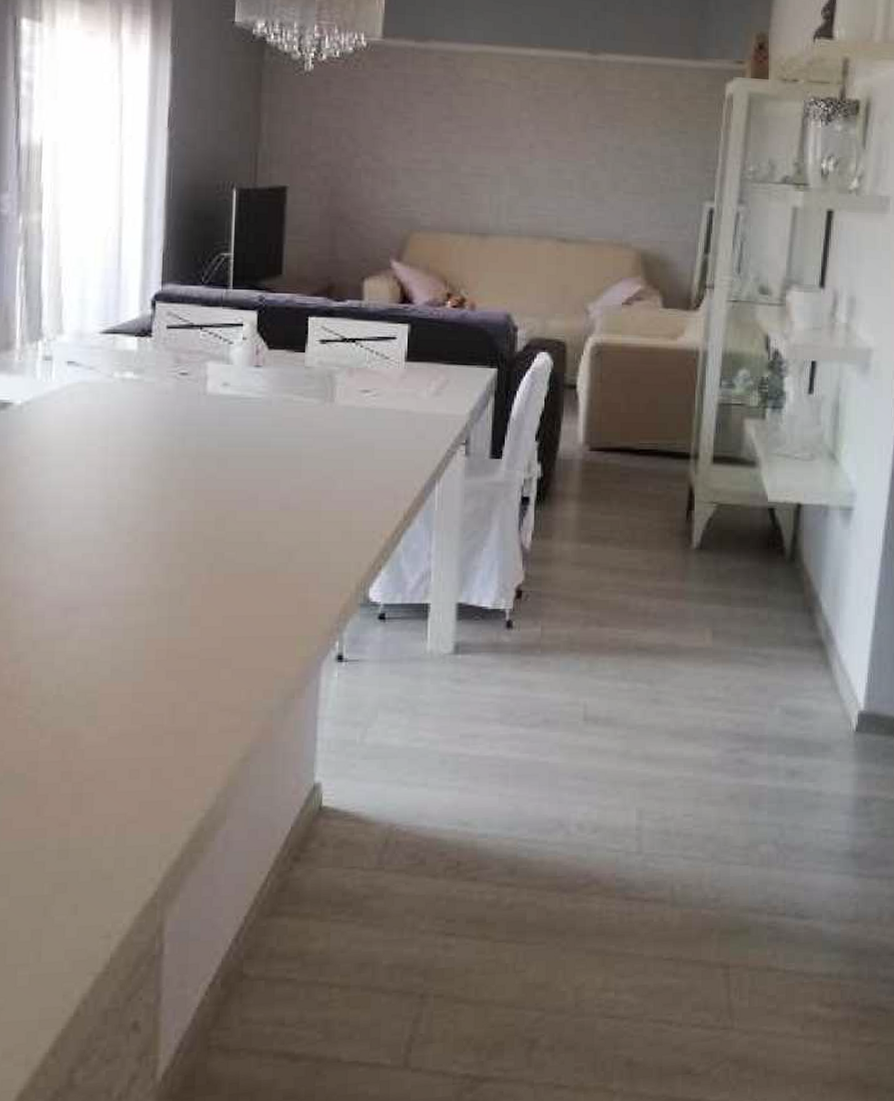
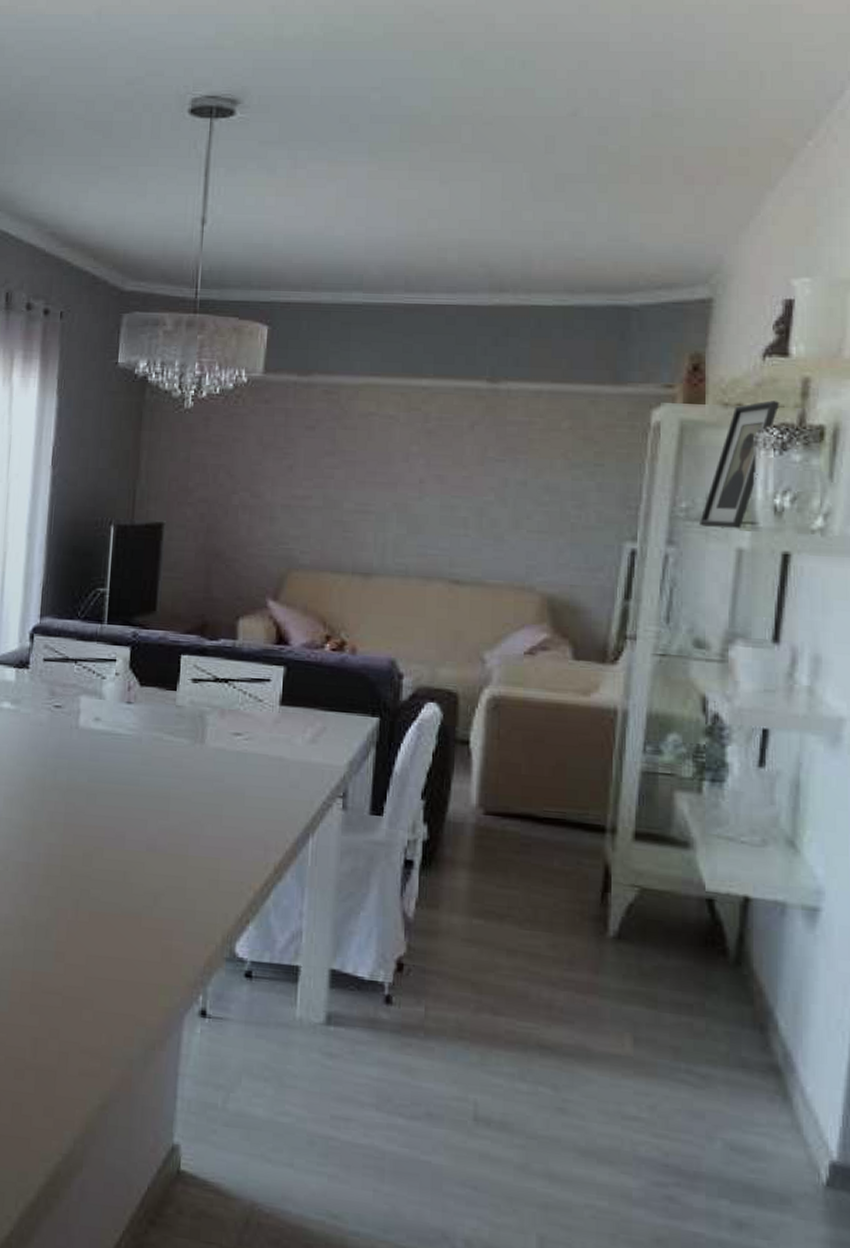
picture frame: none [763,77,826,190] -> present [698,400,780,529]

